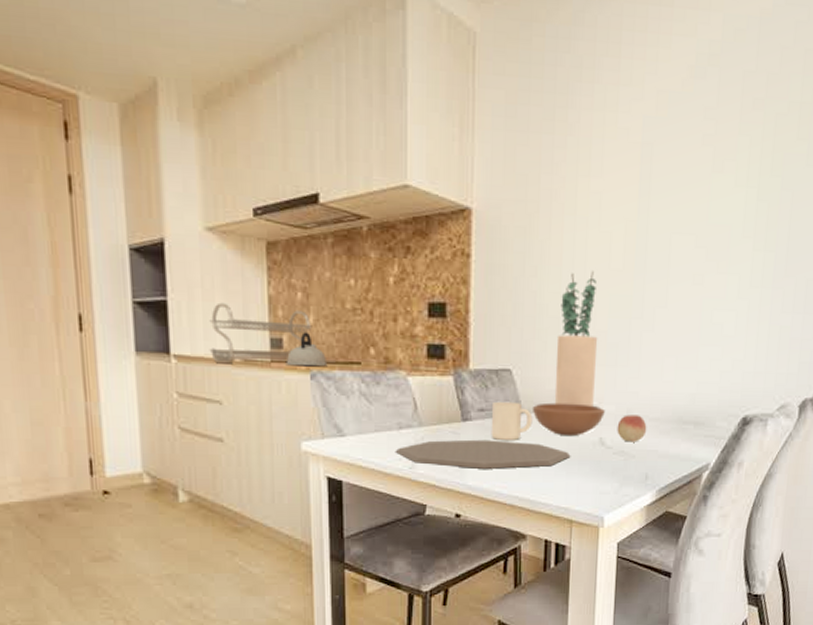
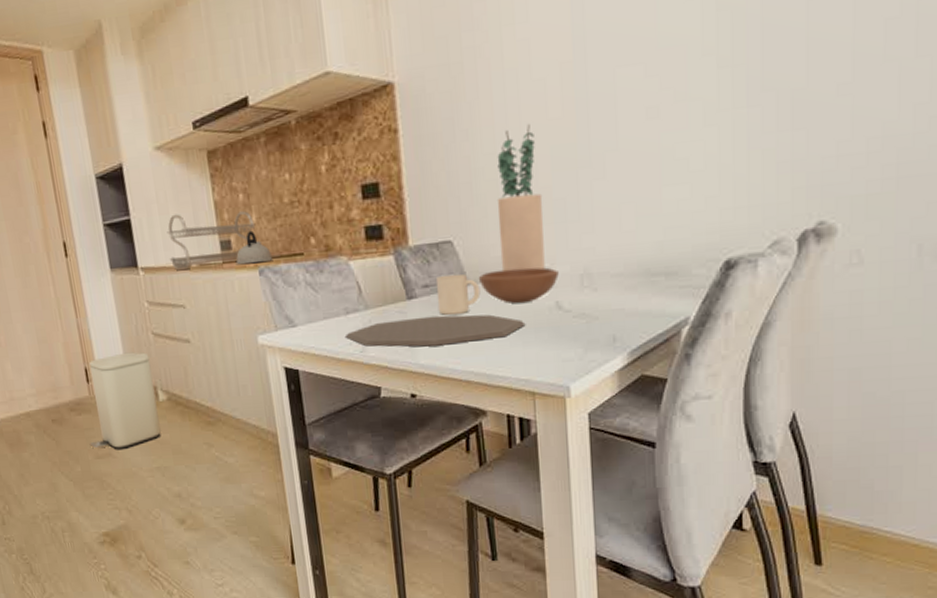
pedal bin: none [85,446,177,553] -> present [88,352,161,450]
fruit: present [617,415,647,442] -> none [574,272,609,303]

